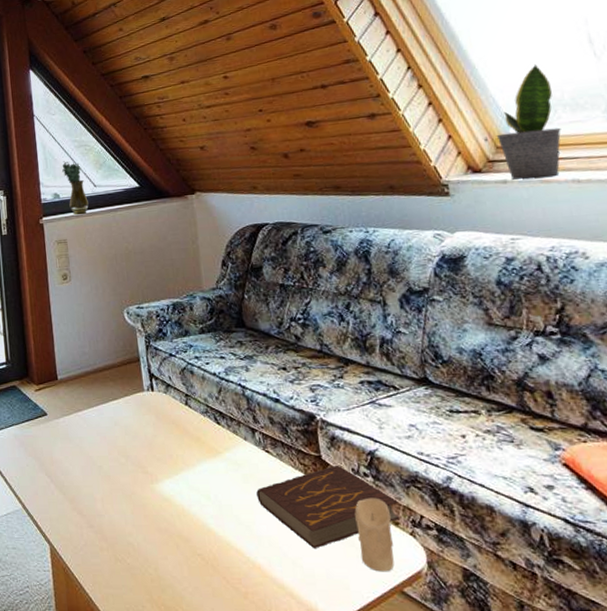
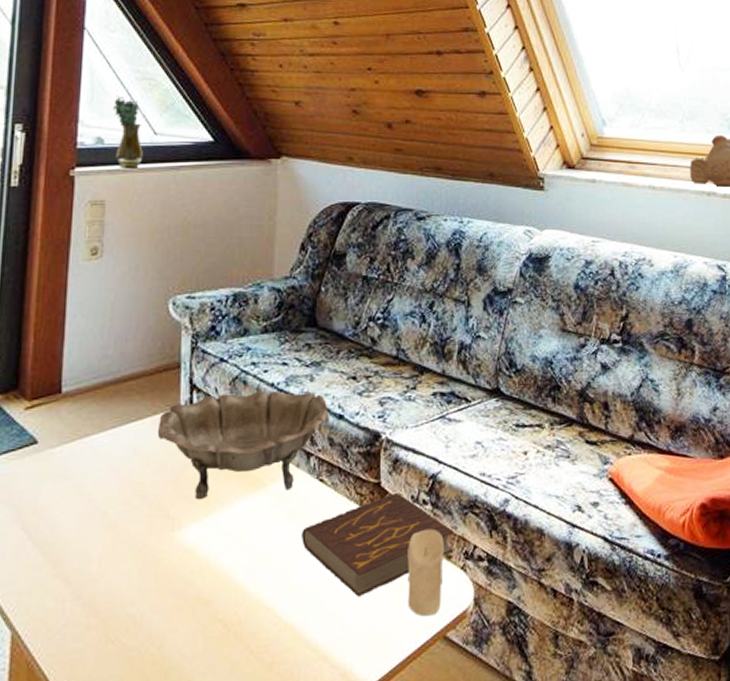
decorative bowl: none [129,379,267,461] -> present [157,390,330,499]
potted plant: present [496,63,561,180] -> none [591,65,646,181]

